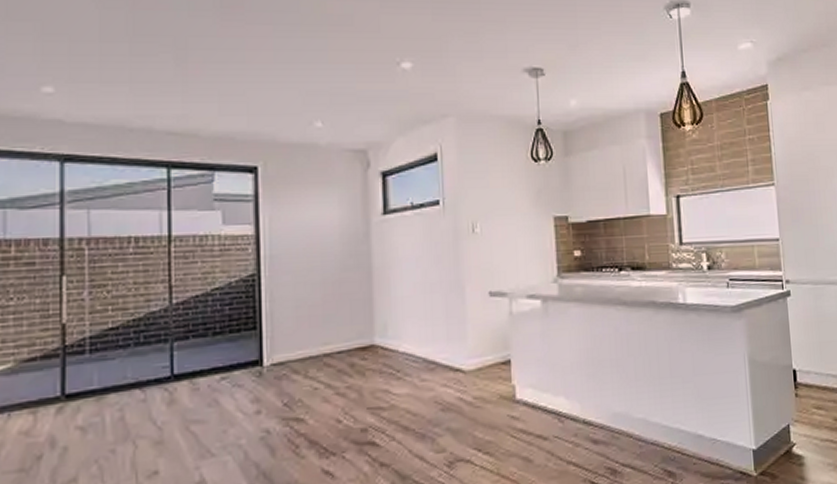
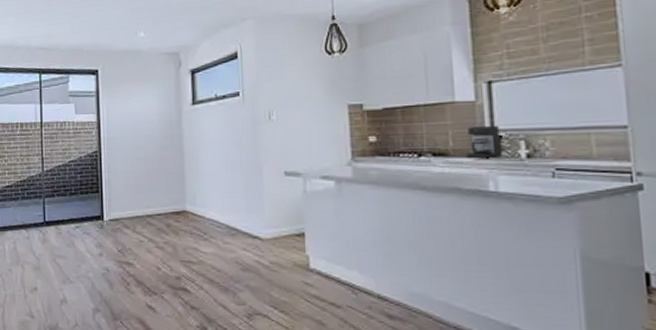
coffee maker: none [660,238,688,272] -> present [466,125,502,159]

